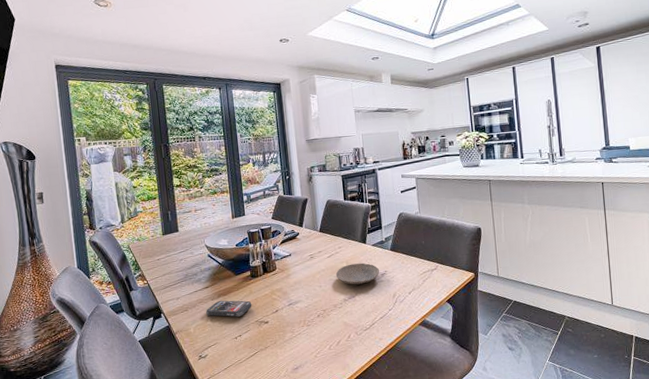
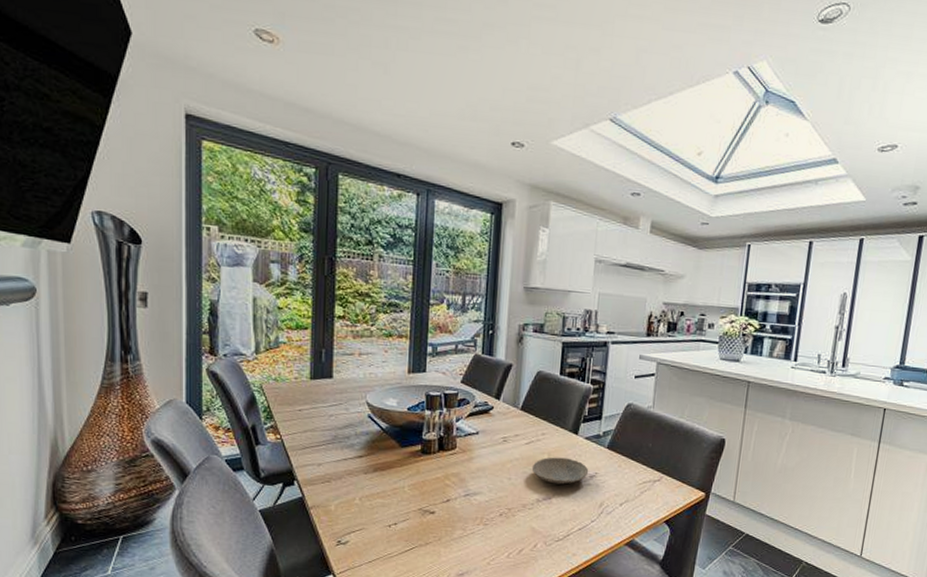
smartphone: present [206,300,252,317] -> none [355,476,417,500]

